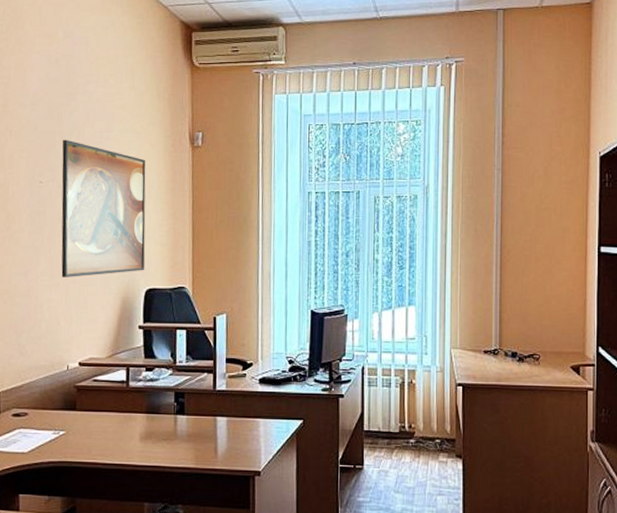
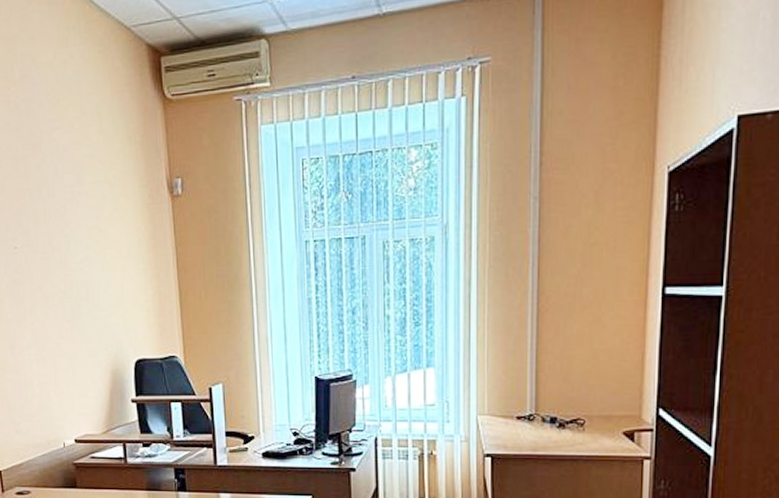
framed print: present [61,139,146,277] -> none [33,197,133,350]

